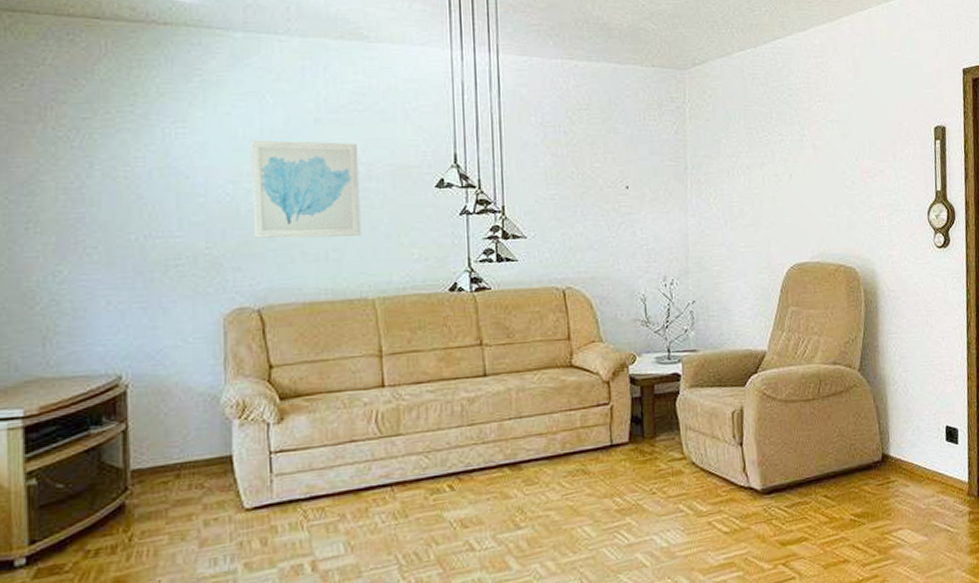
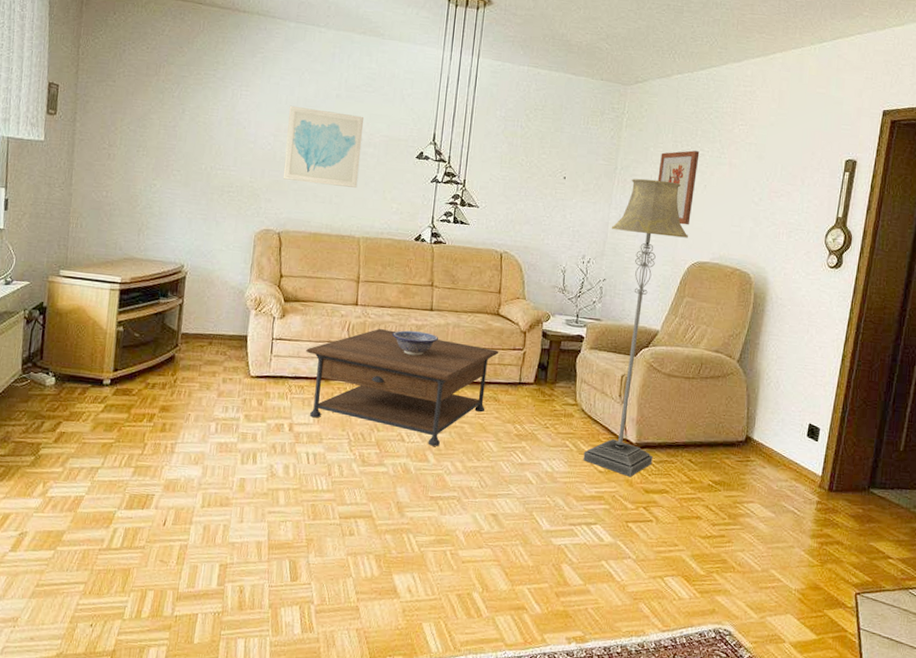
coffee table: none [321,410,580,548] -> present [306,328,499,446]
decorative bowl: none [438,405,501,438] -> present [392,330,439,356]
floor lamp: none [691,175,784,532] -> present [583,178,688,478]
wall art: none [735,137,781,224] -> present [657,150,700,225]

